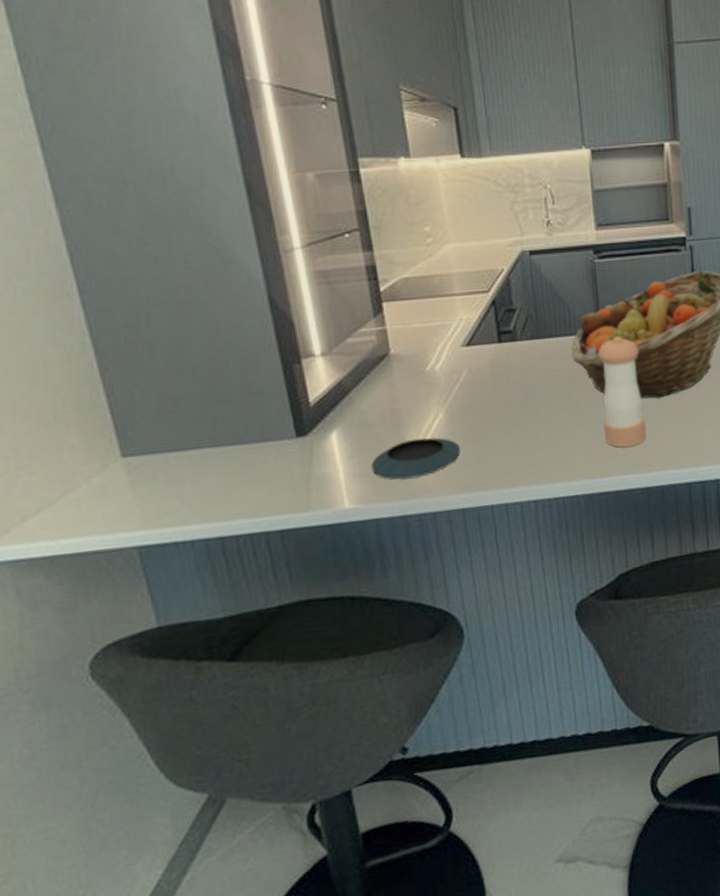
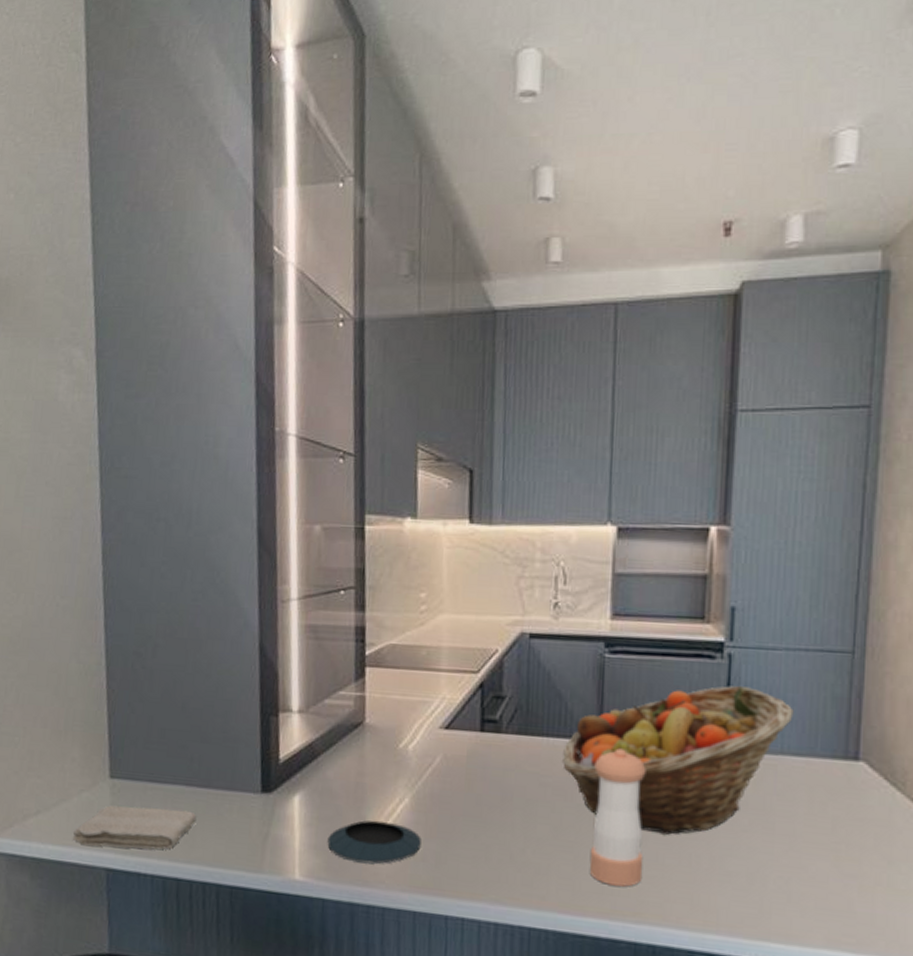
washcloth: none [88,470,231,531] -> present [72,805,197,850]

